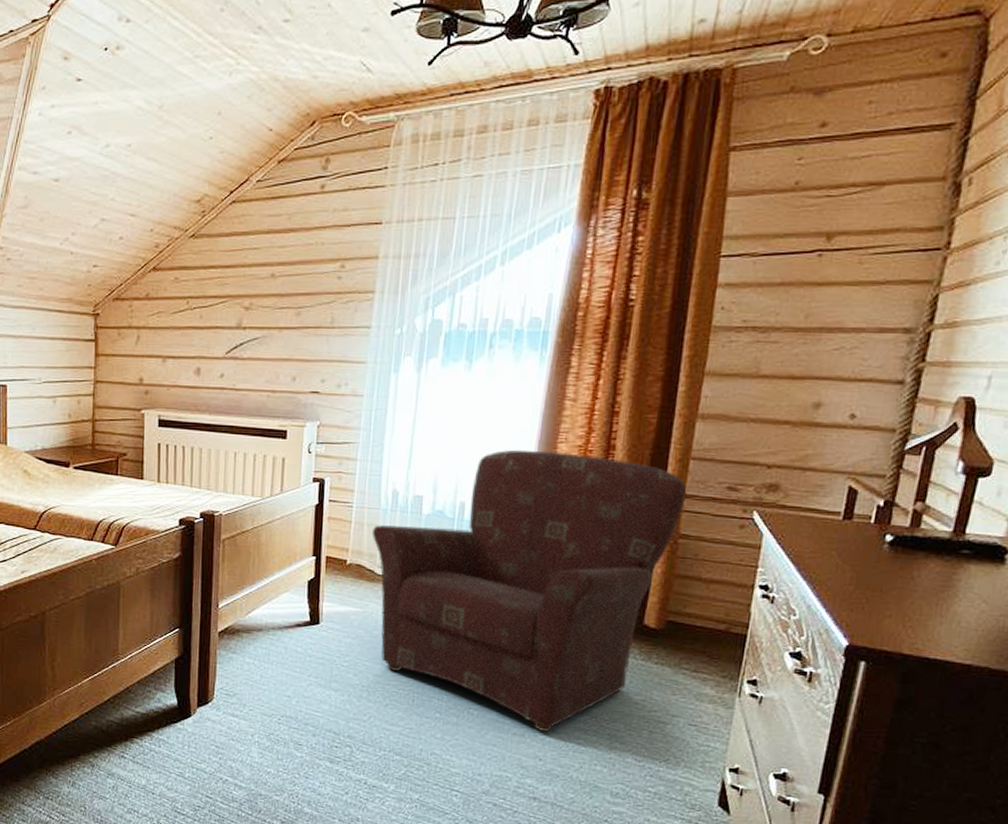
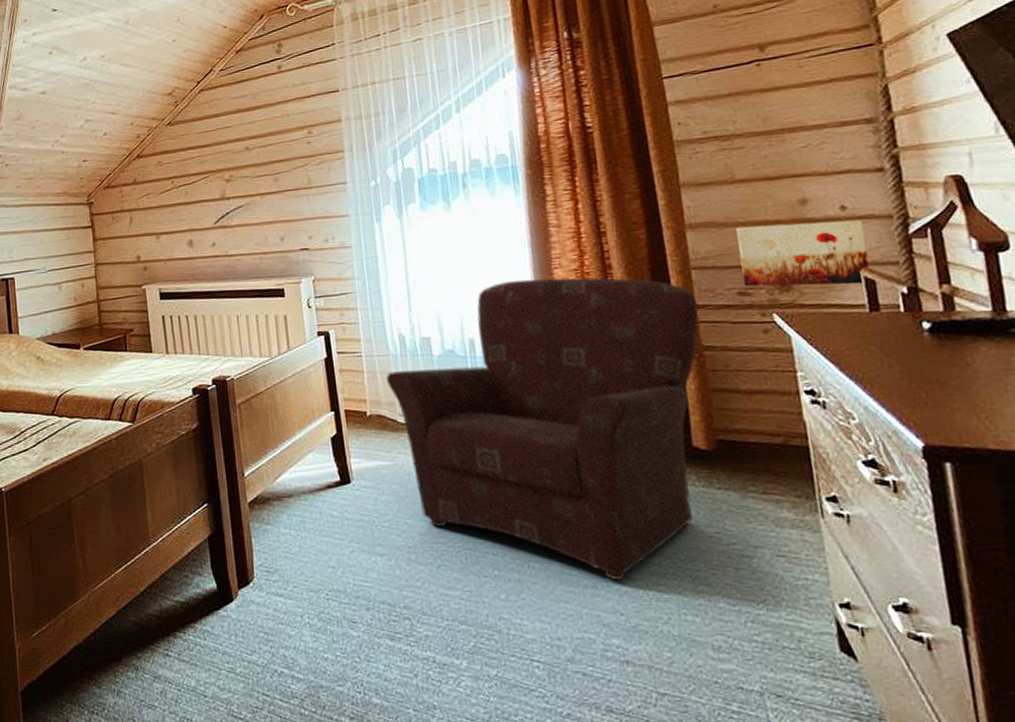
wall art: none [735,422,867,492] -> present [736,220,871,287]

